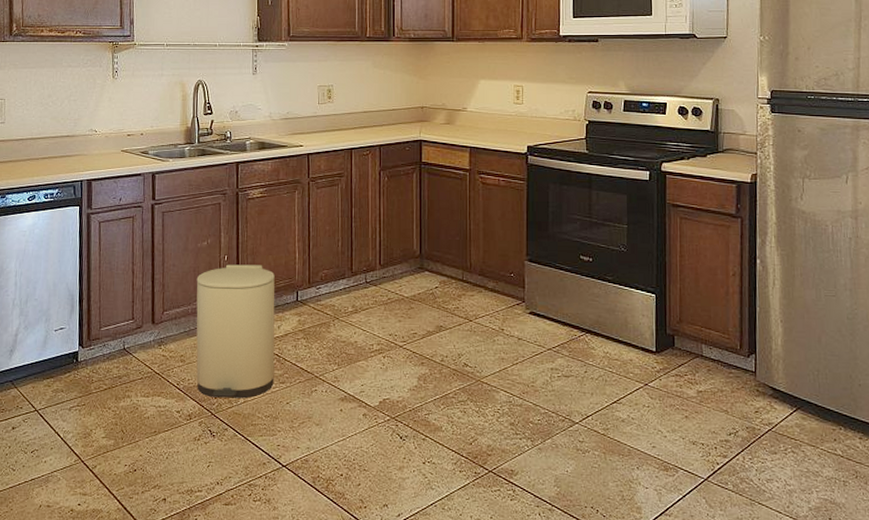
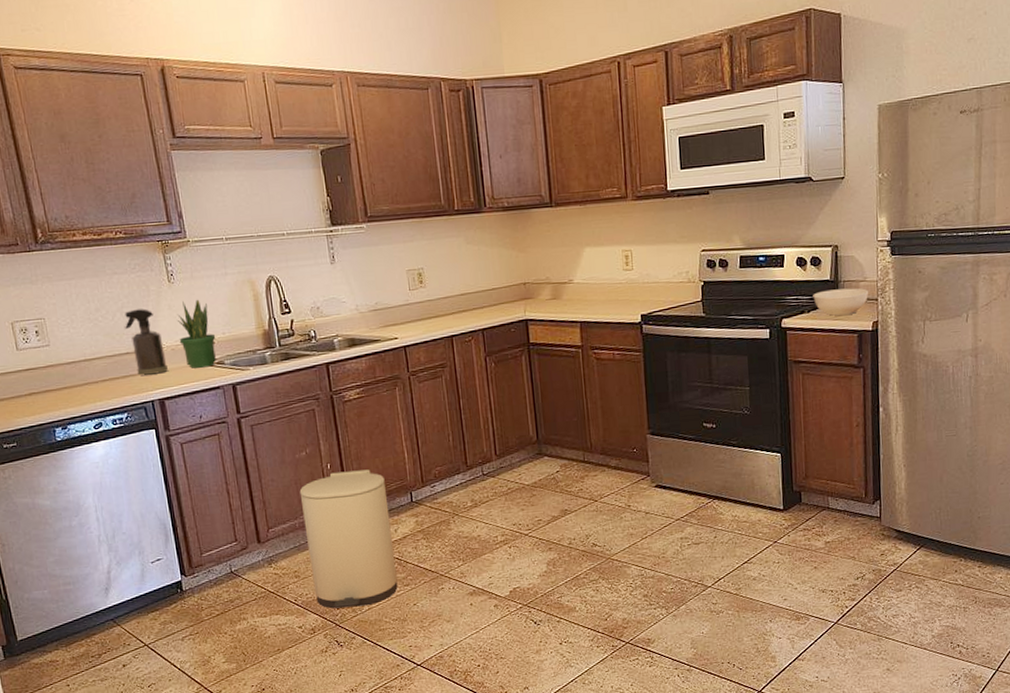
spray bottle: none [70,99,100,157] -> present [125,309,168,376]
planter: none [113,94,145,155] -> present [177,299,216,369]
bowl: none [693,140,749,165] -> present [813,288,869,316]

